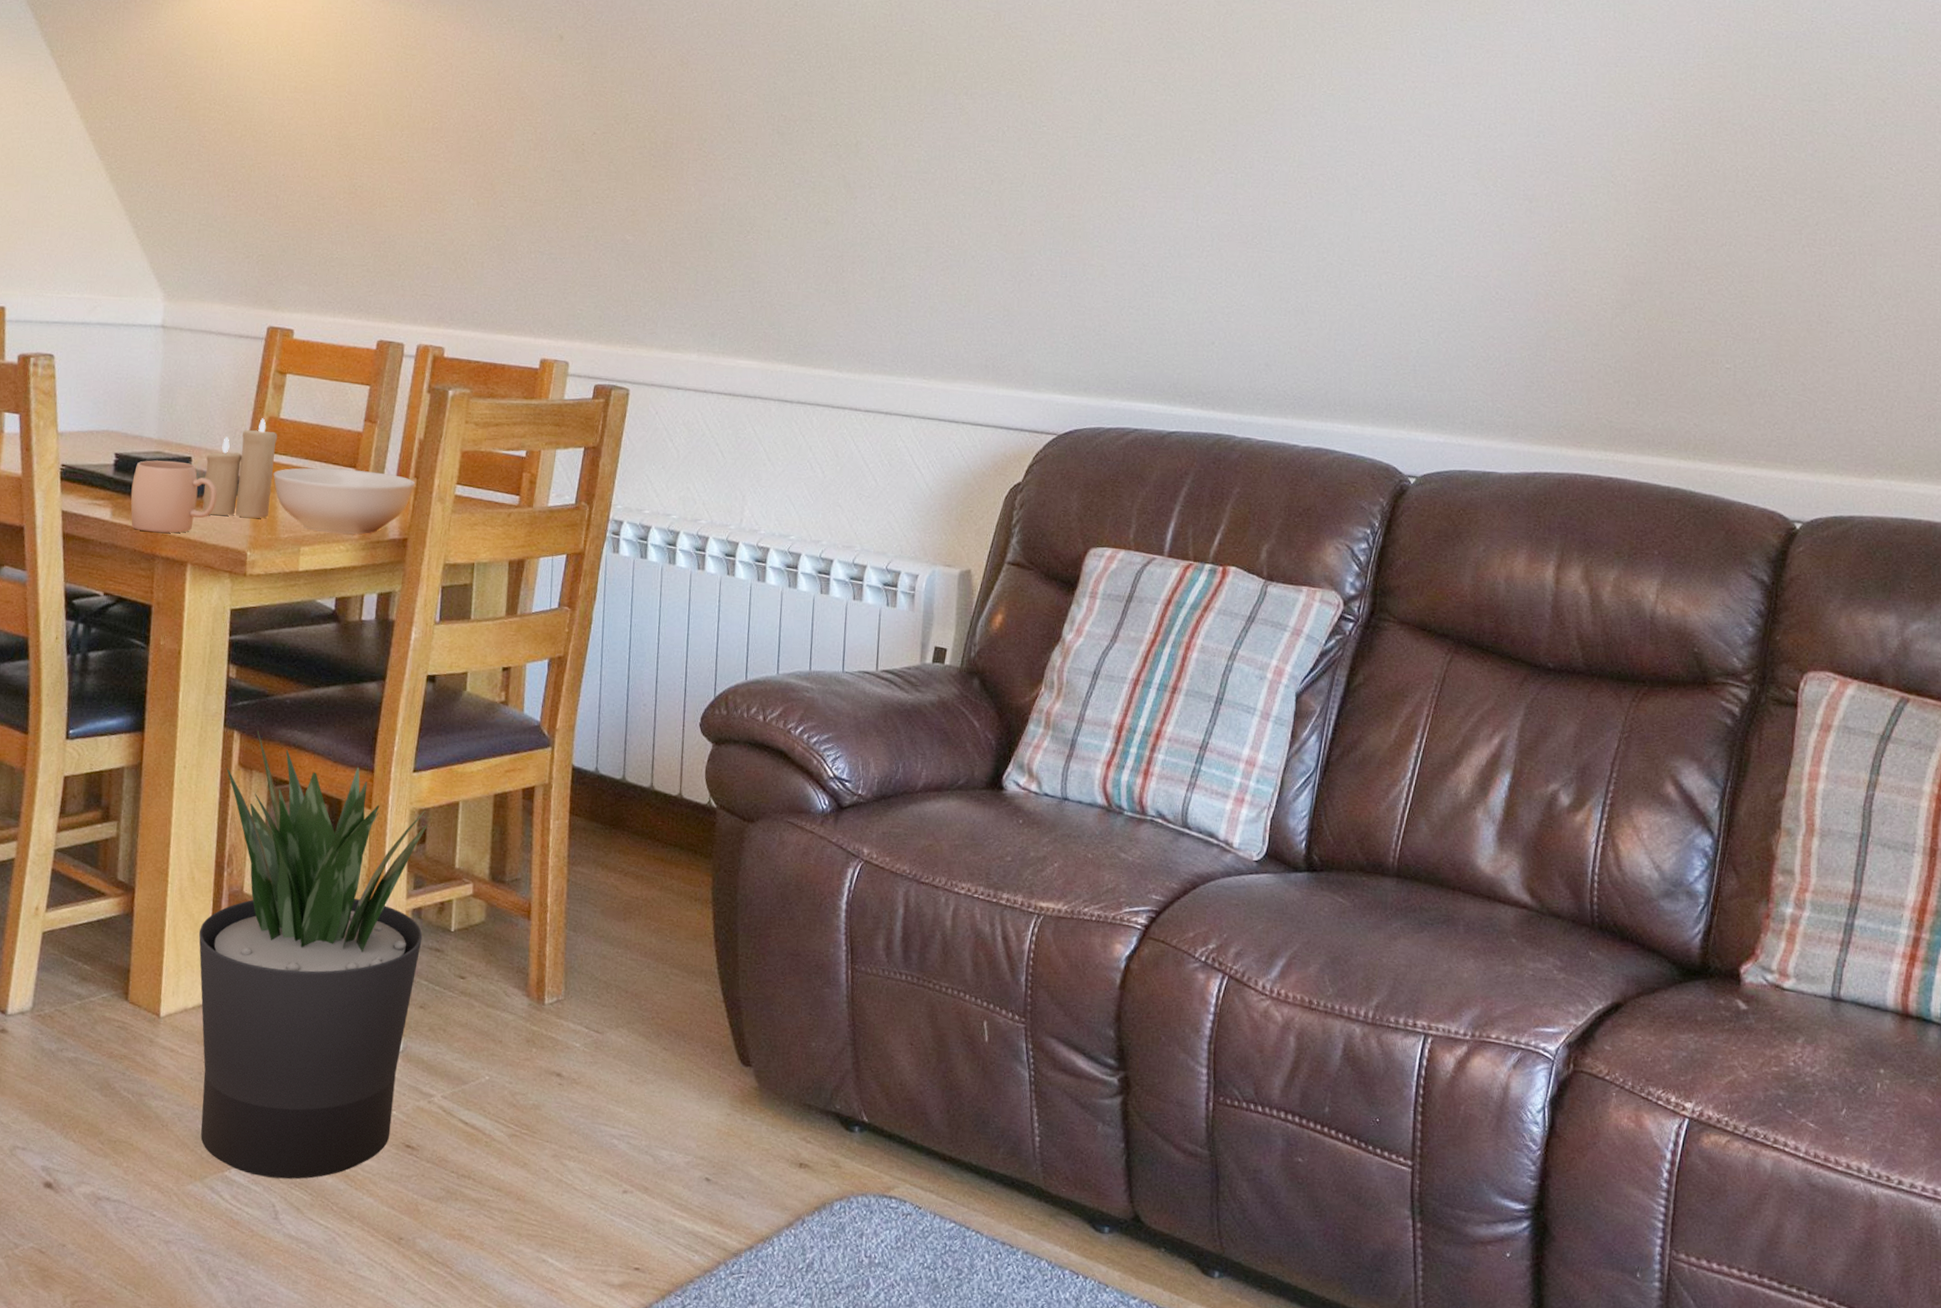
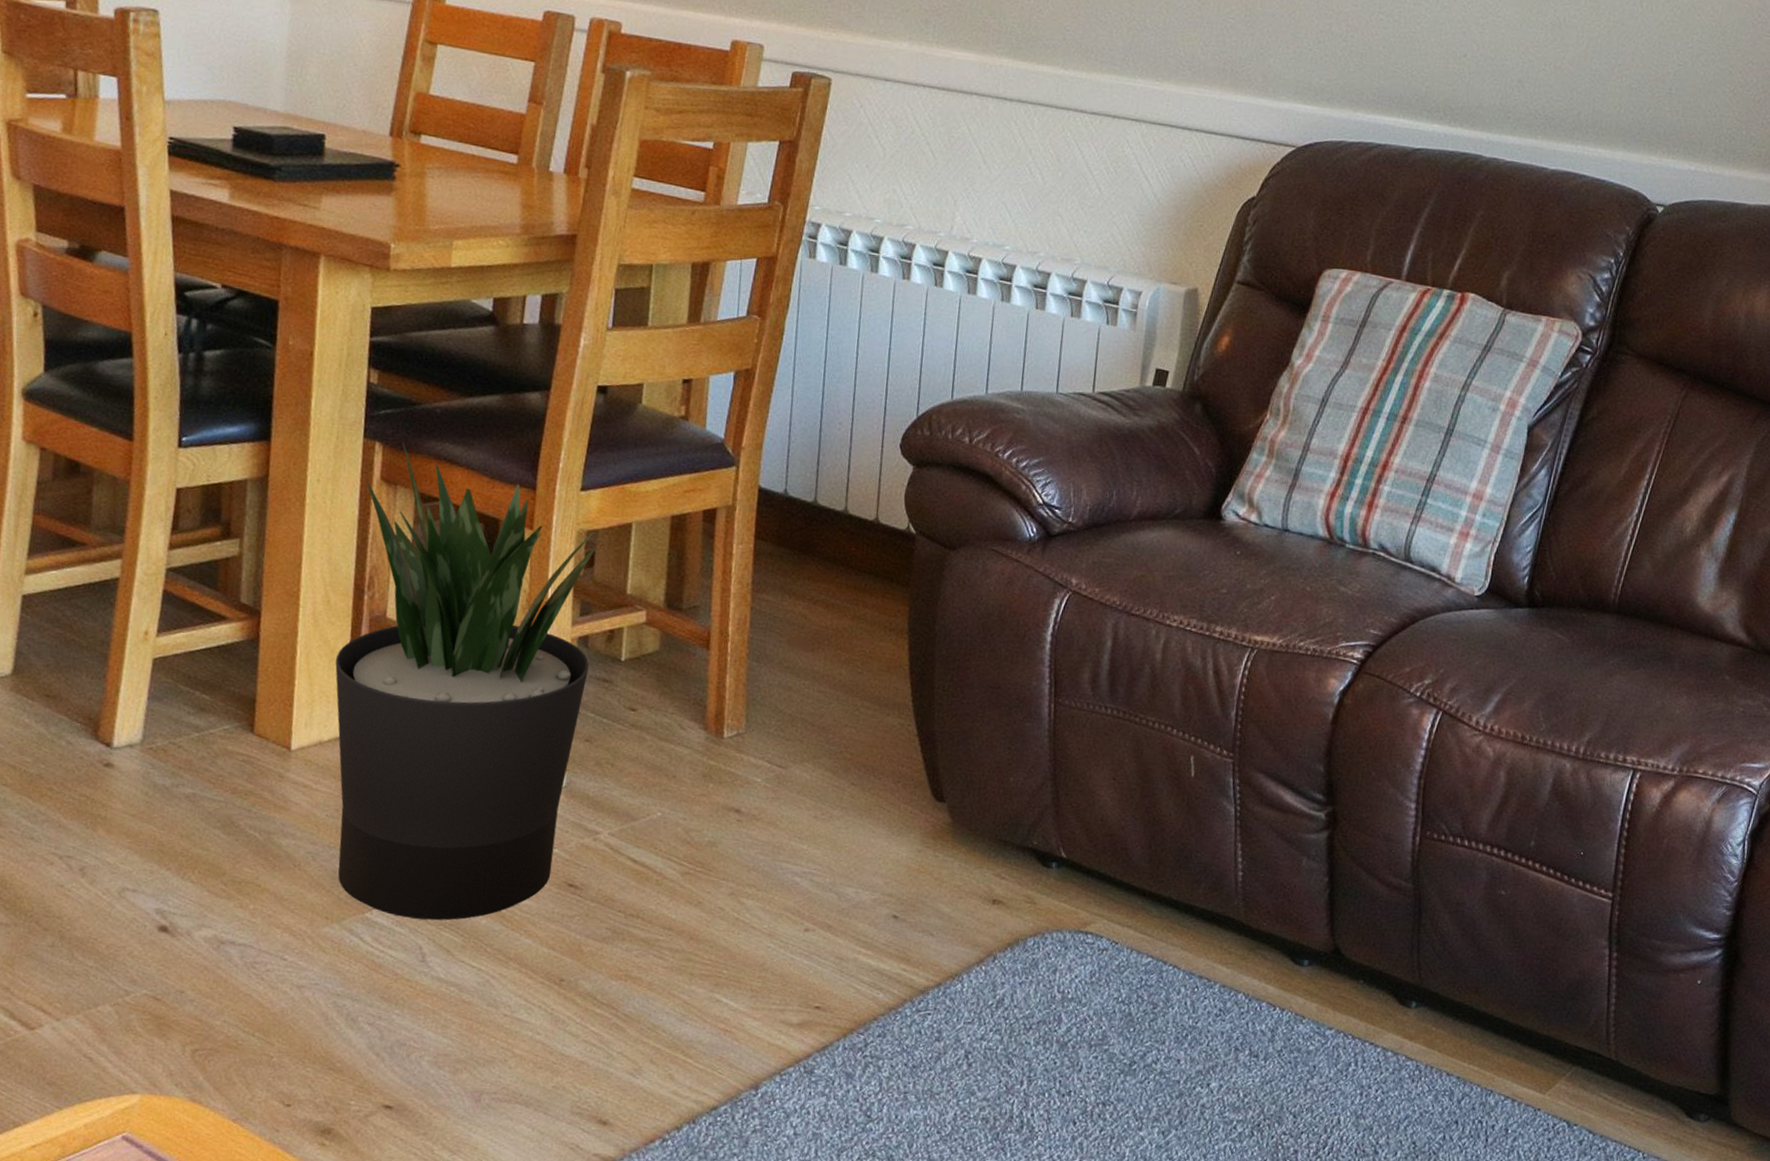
mug: present [130,460,217,533] -> none [252,136,356,220]
candle: present [202,418,277,519] -> none [338,93,427,207]
bowl: present [273,468,415,535] -> none [421,151,586,229]

